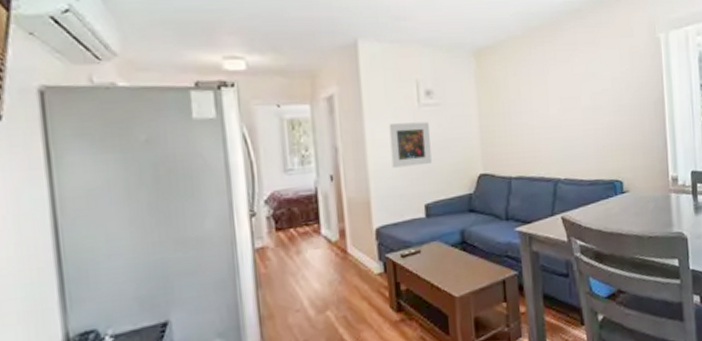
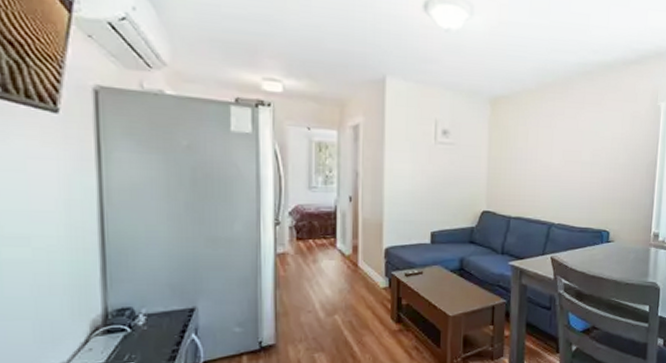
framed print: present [389,121,432,168] -> none [405,156,442,197]

